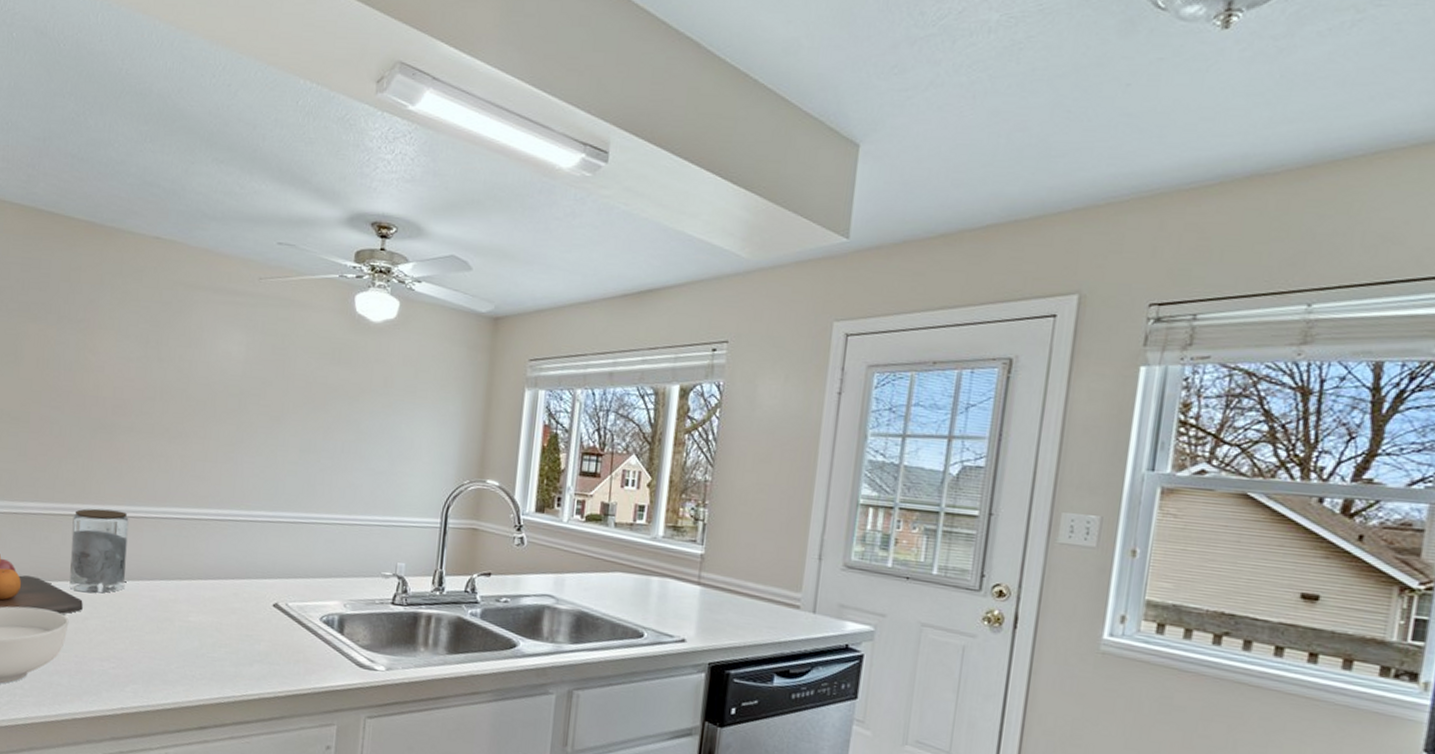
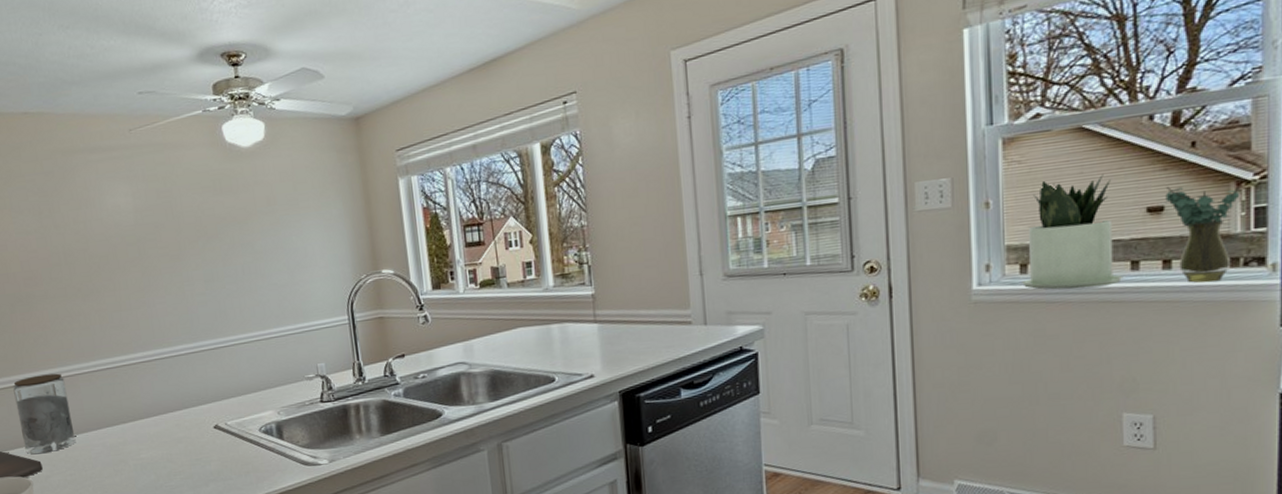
planter: none [1156,540,1268,667] -> present [1022,173,1123,290]
vase: none [1322,575,1403,689] -> present [1165,185,1240,284]

